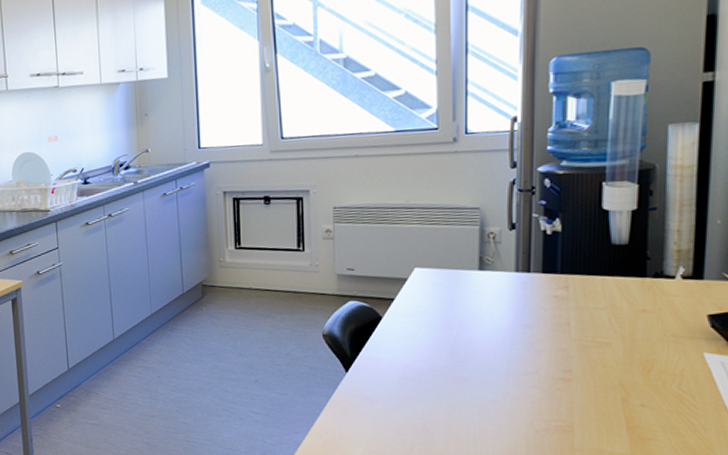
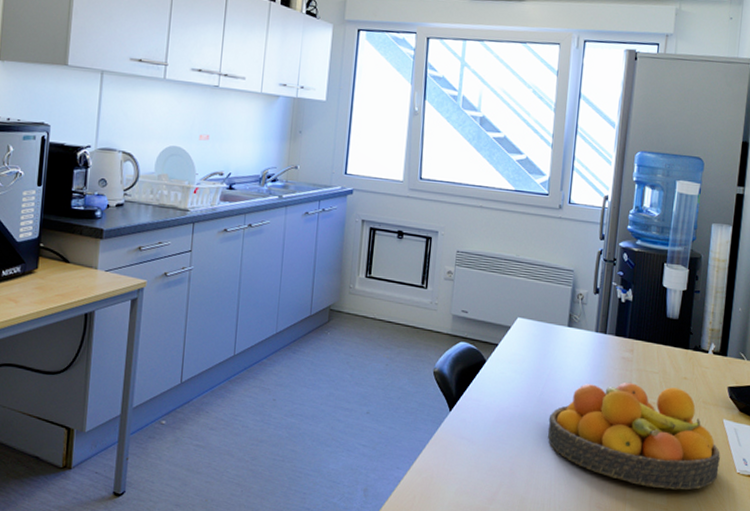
fruit bowl: none [465,323,702,436] -> present [547,383,720,490]

